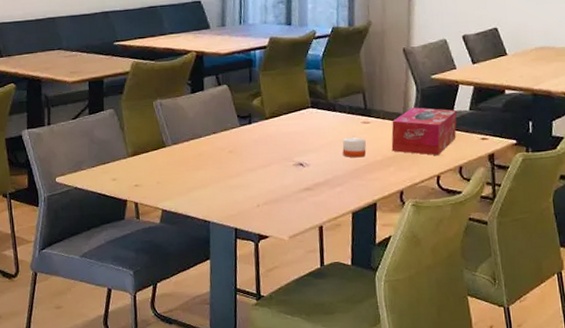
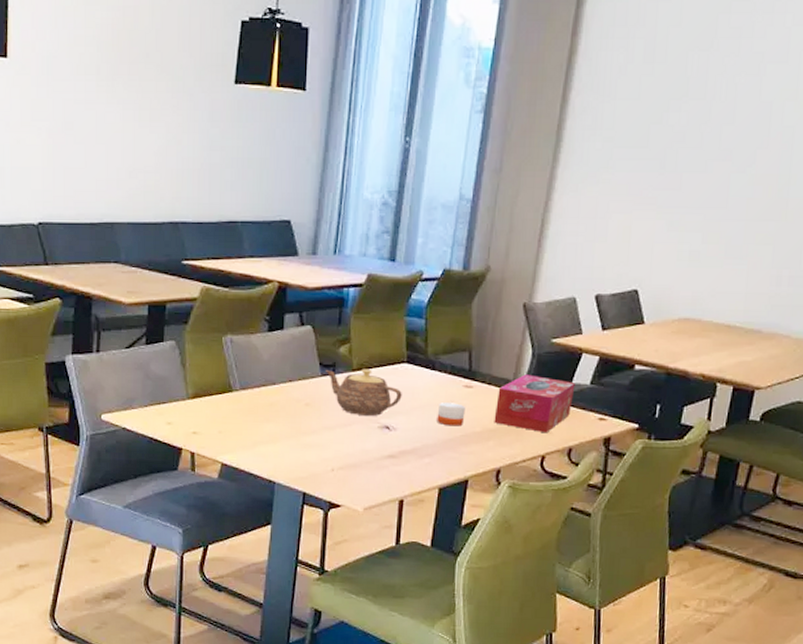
teapot: none [243,116,311,157] -> present [326,368,402,416]

